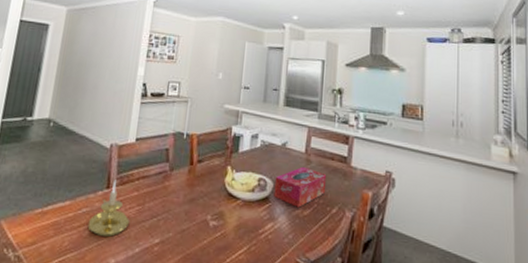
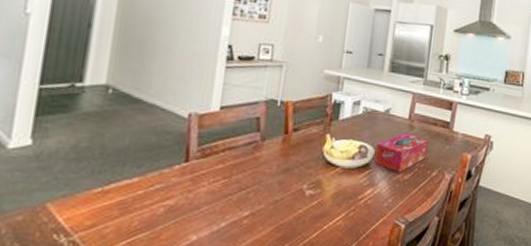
candle holder: present [87,180,130,237] -> none [162,152,215,213]

